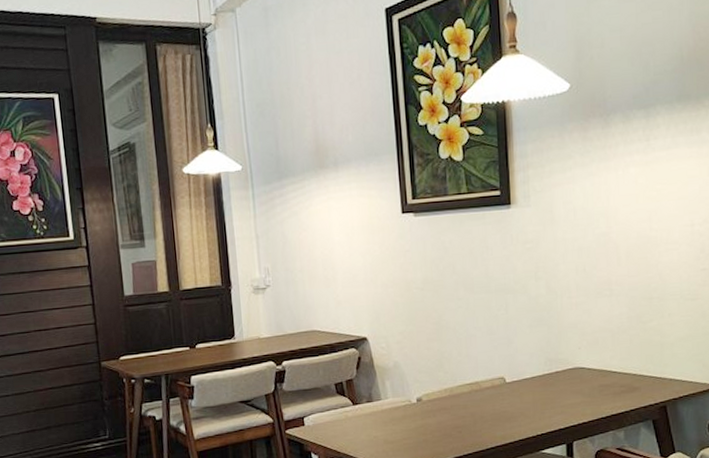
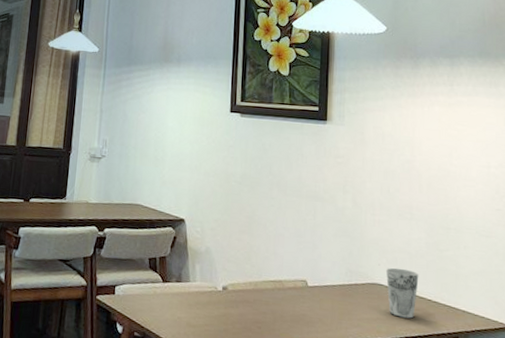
cup: none [586,348,622,397] -> present [385,268,419,319]

